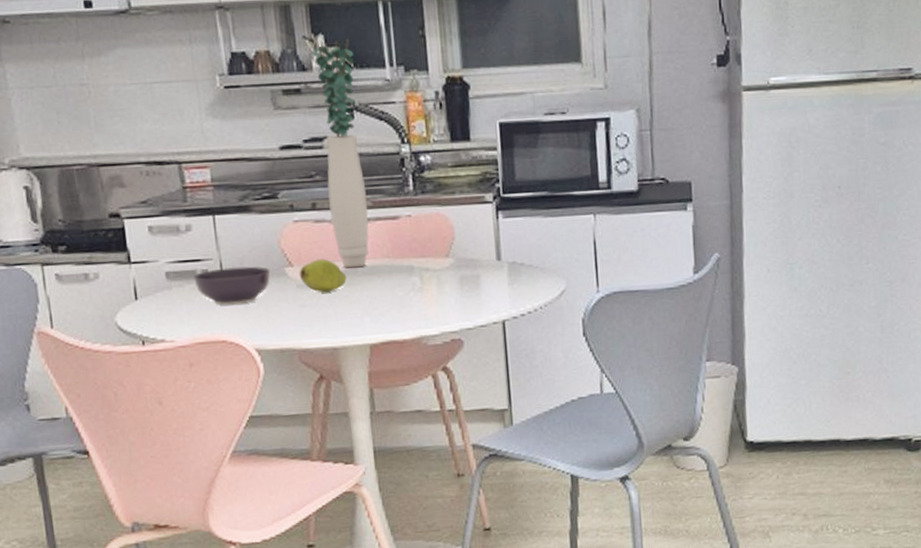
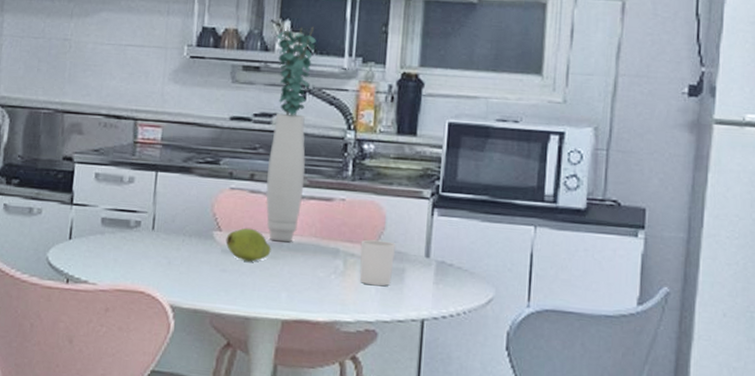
bowl: present [193,266,271,305] -> none [126,222,199,260]
mug: none [433,250,469,297] -> present [359,239,396,287]

